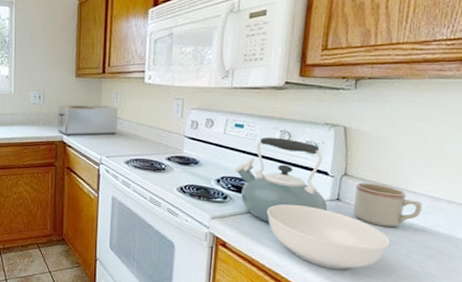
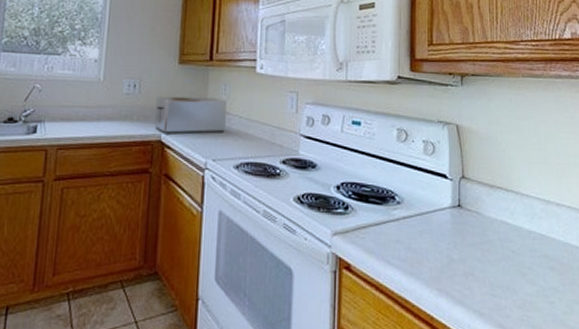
kettle: present [236,137,328,223] -> none [356,135,451,237]
bowl: present [267,204,391,270] -> none [391,213,514,291]
mug: present [353,183,422,227] -> none [474,186,536,236]

